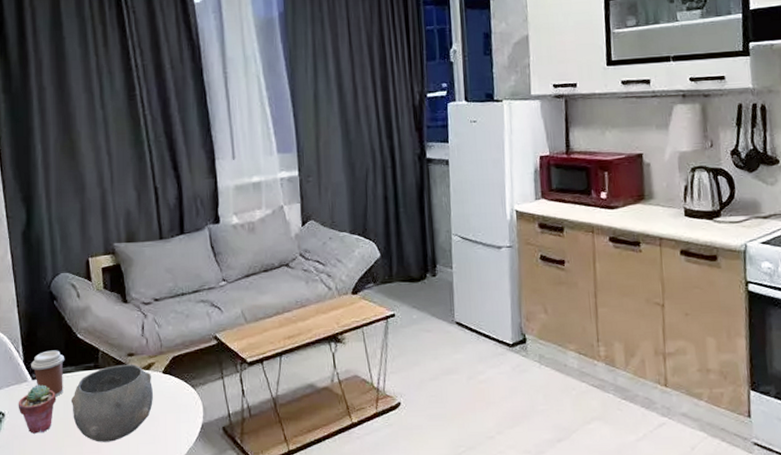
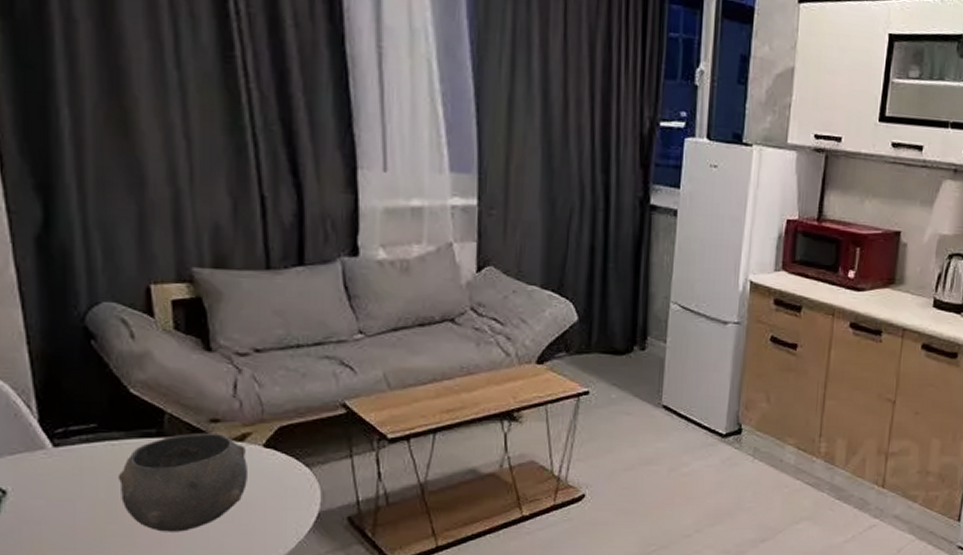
potted succulent: present [18,384,56,434] -> none [29,454,93,519]
coffee cup: present [31,350,65,397] -> none [51,408,109,472]

